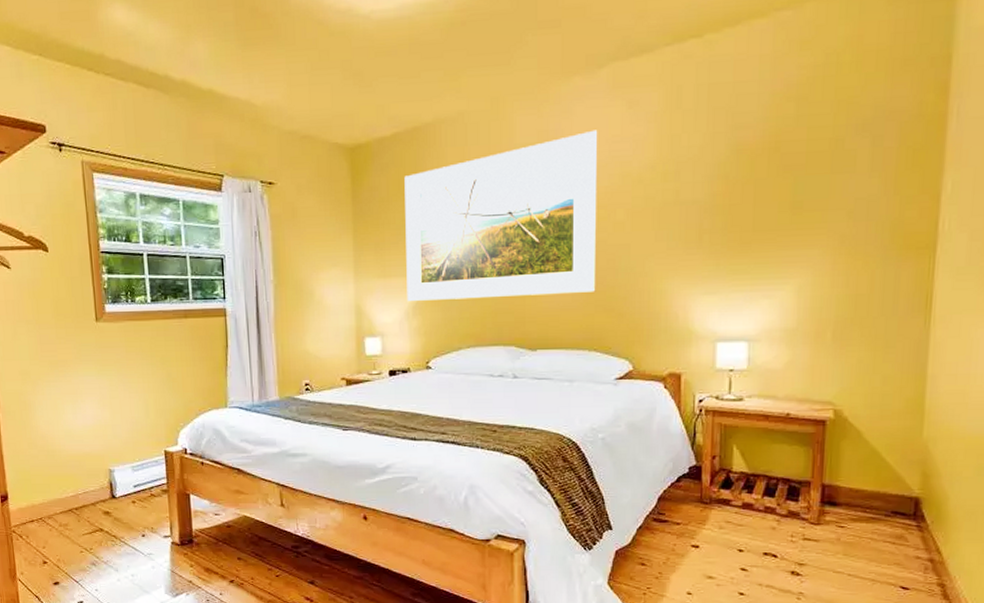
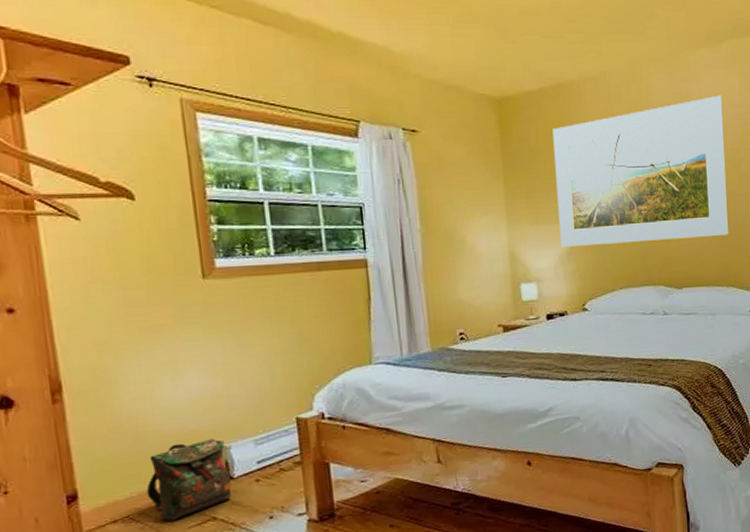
backpack: none [54,462,114,527] -> present [146,438,232,521]

